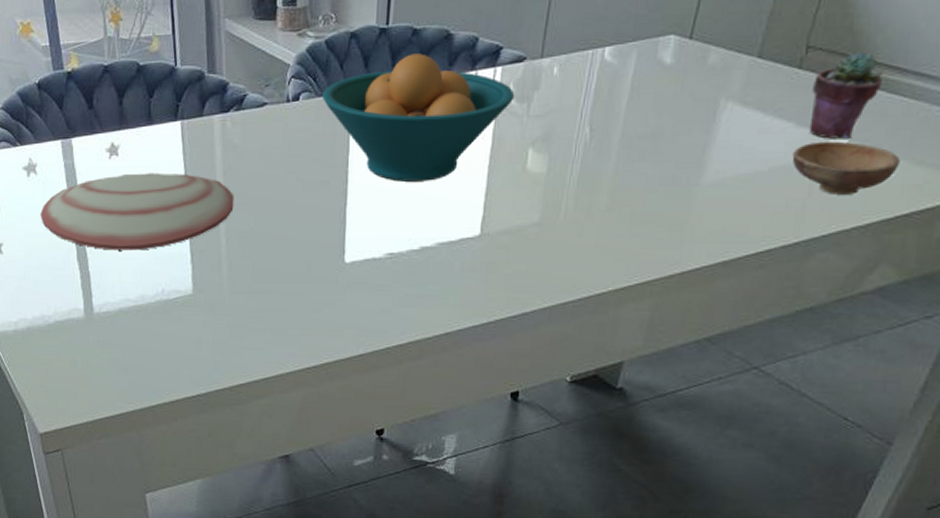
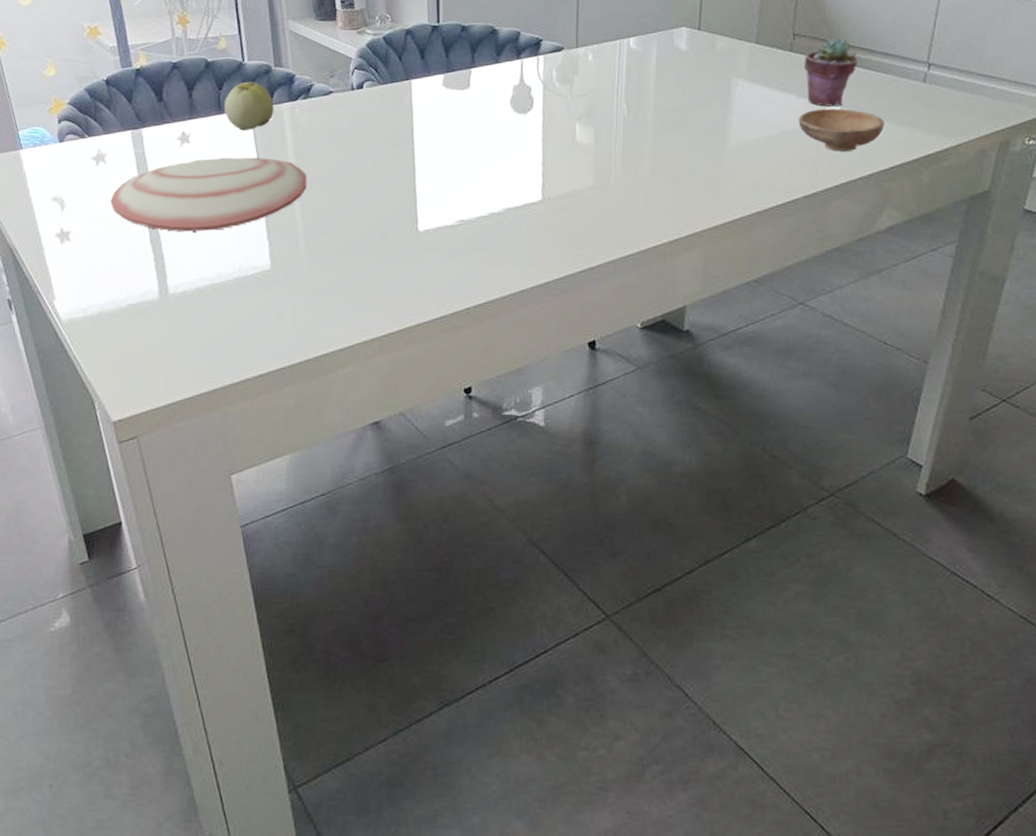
apple: none [154,88,205,144] -> present [225,81,274,131]
fruit bowl: present [322,53,515,182] -> none [385,46,558,156]

